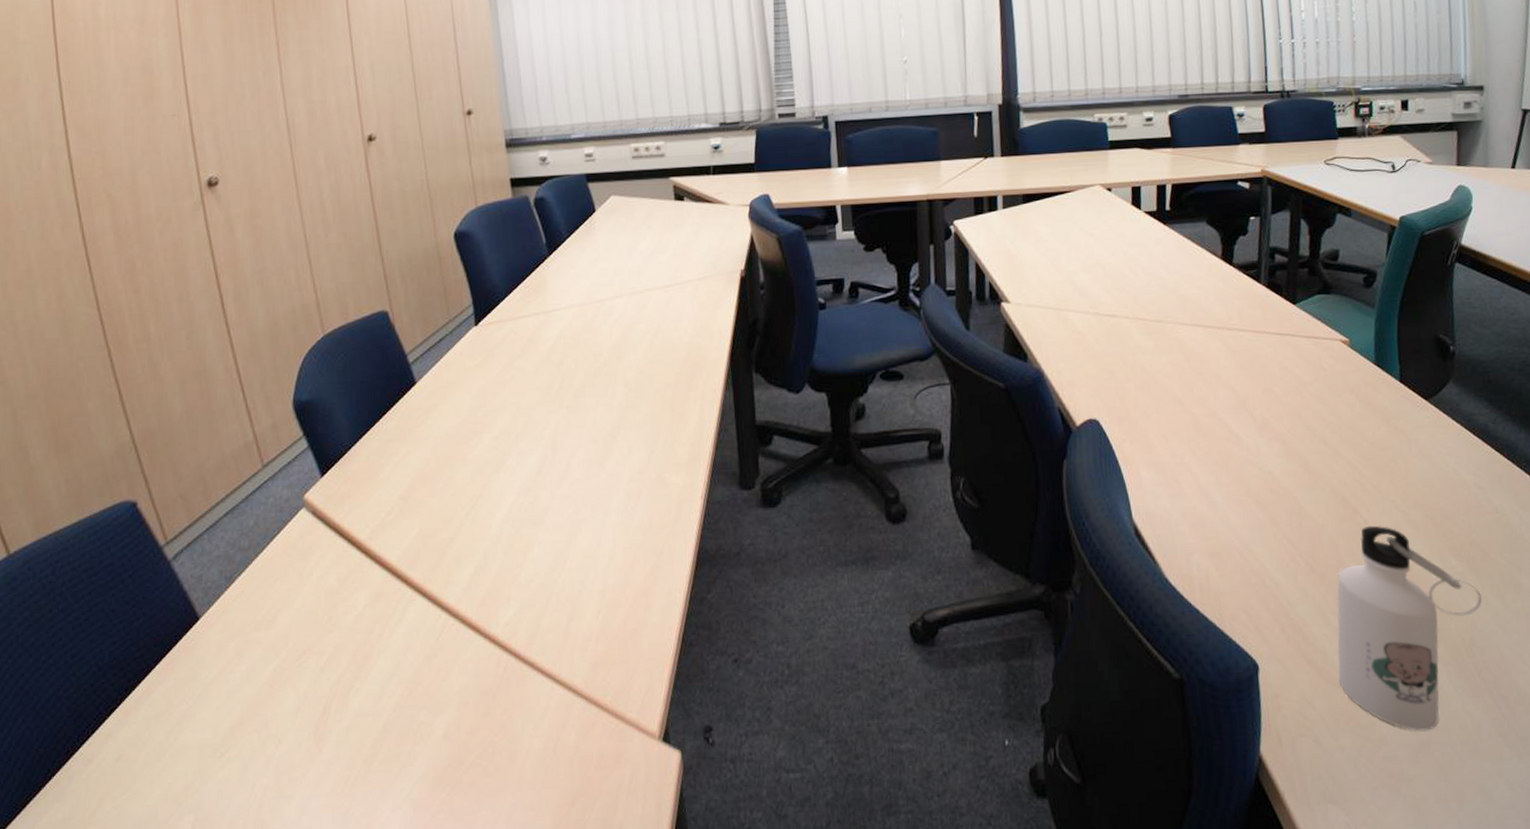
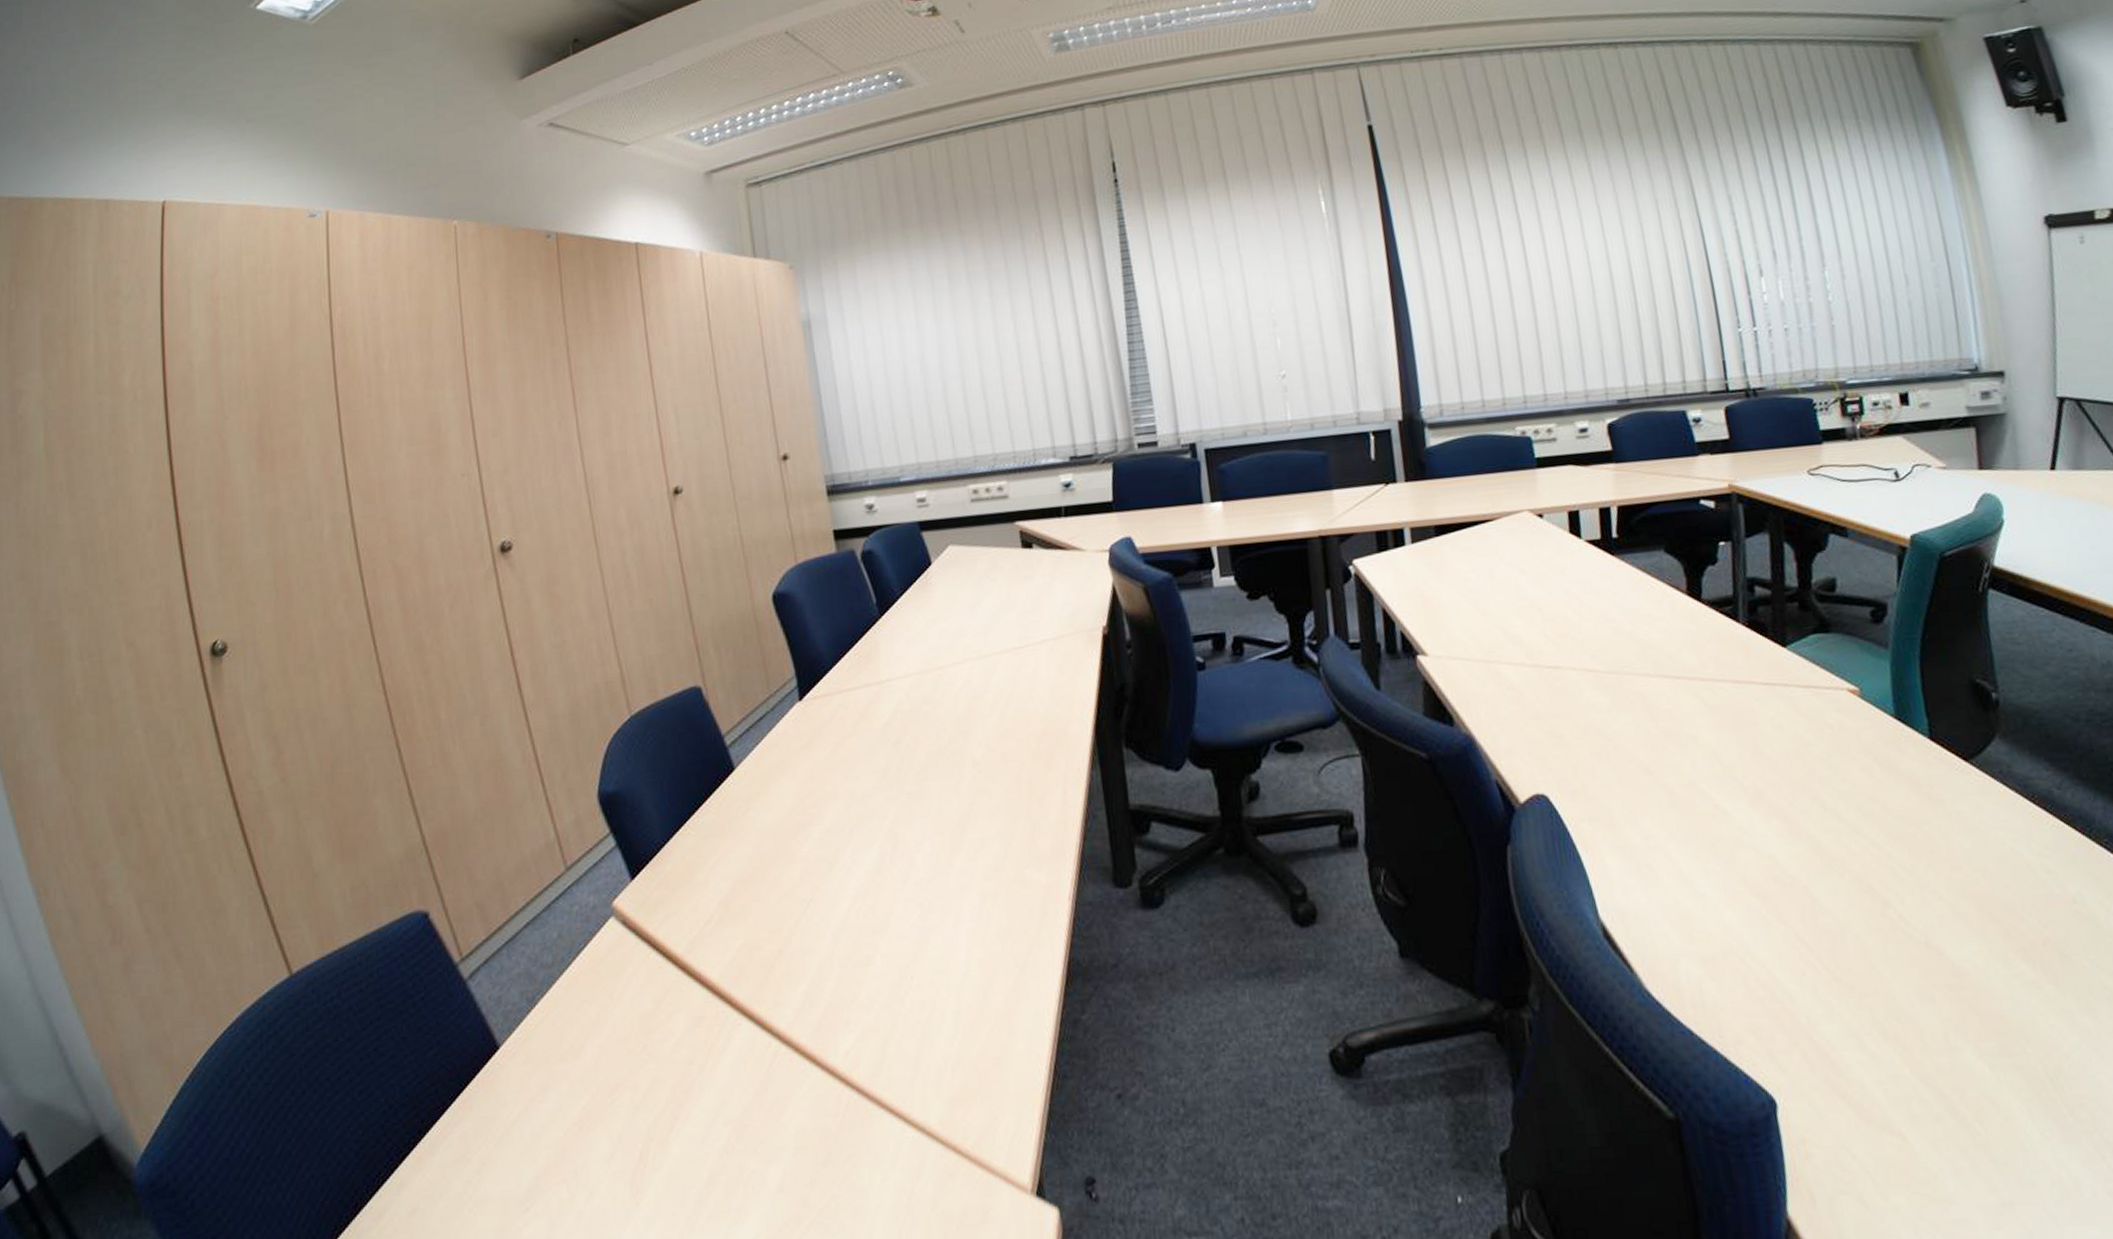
water bottle: present [1337,525,1482,731] -> none [1870,921,2066,1188]

